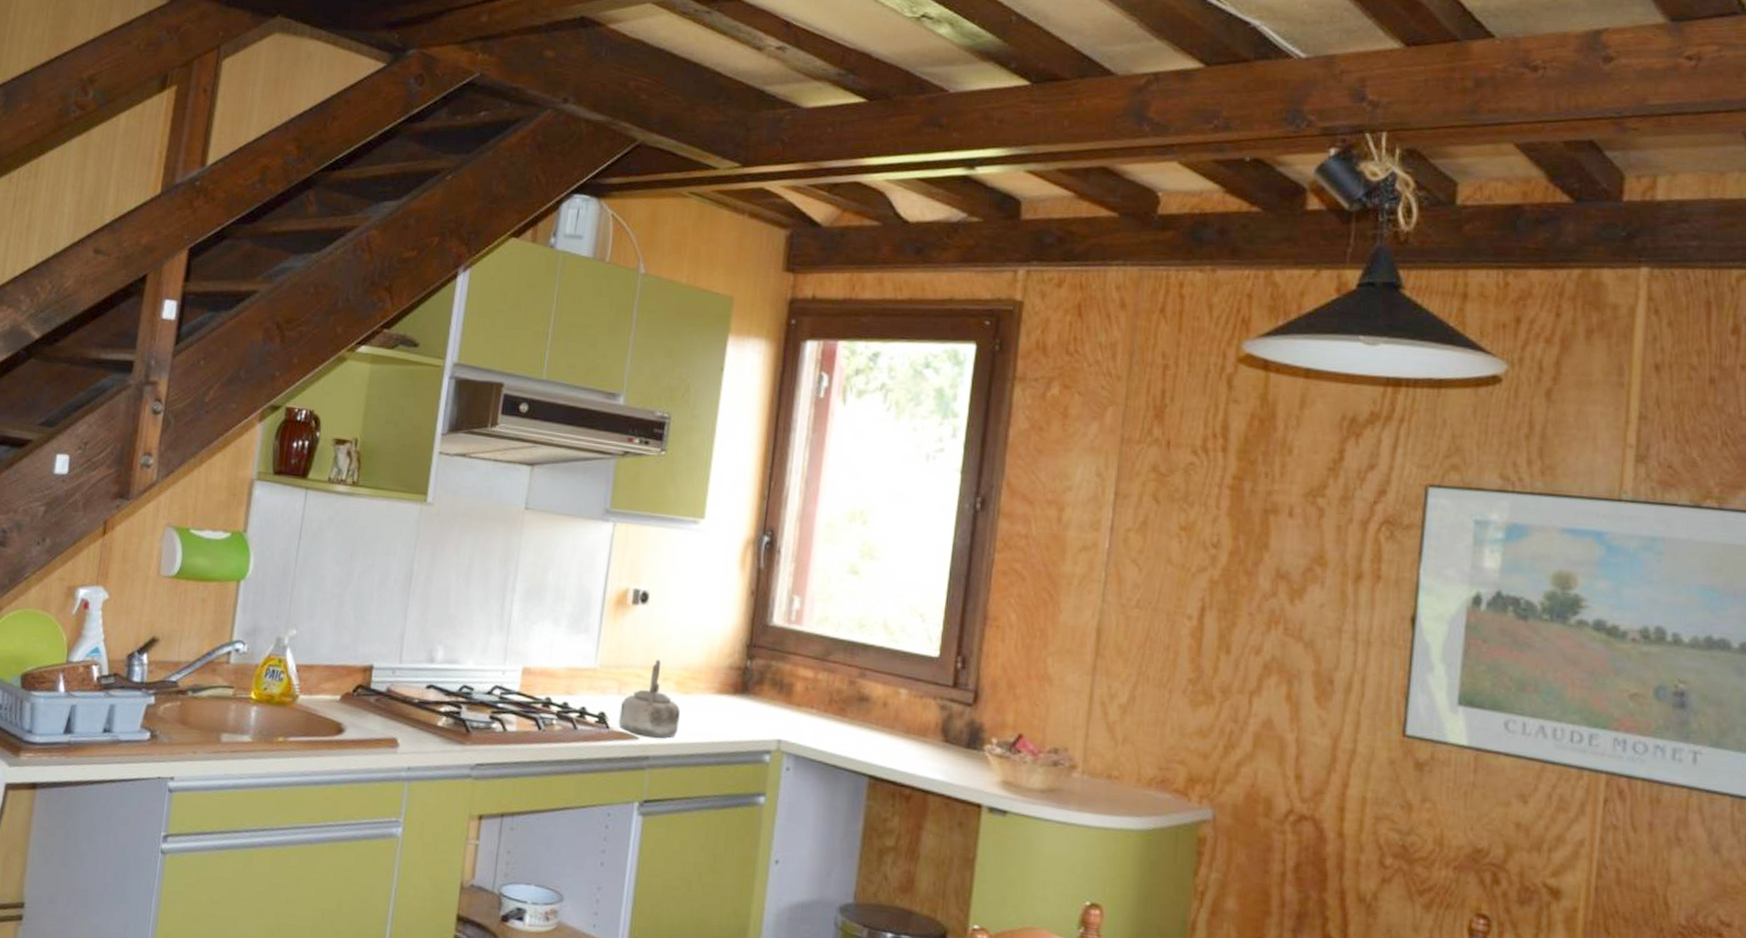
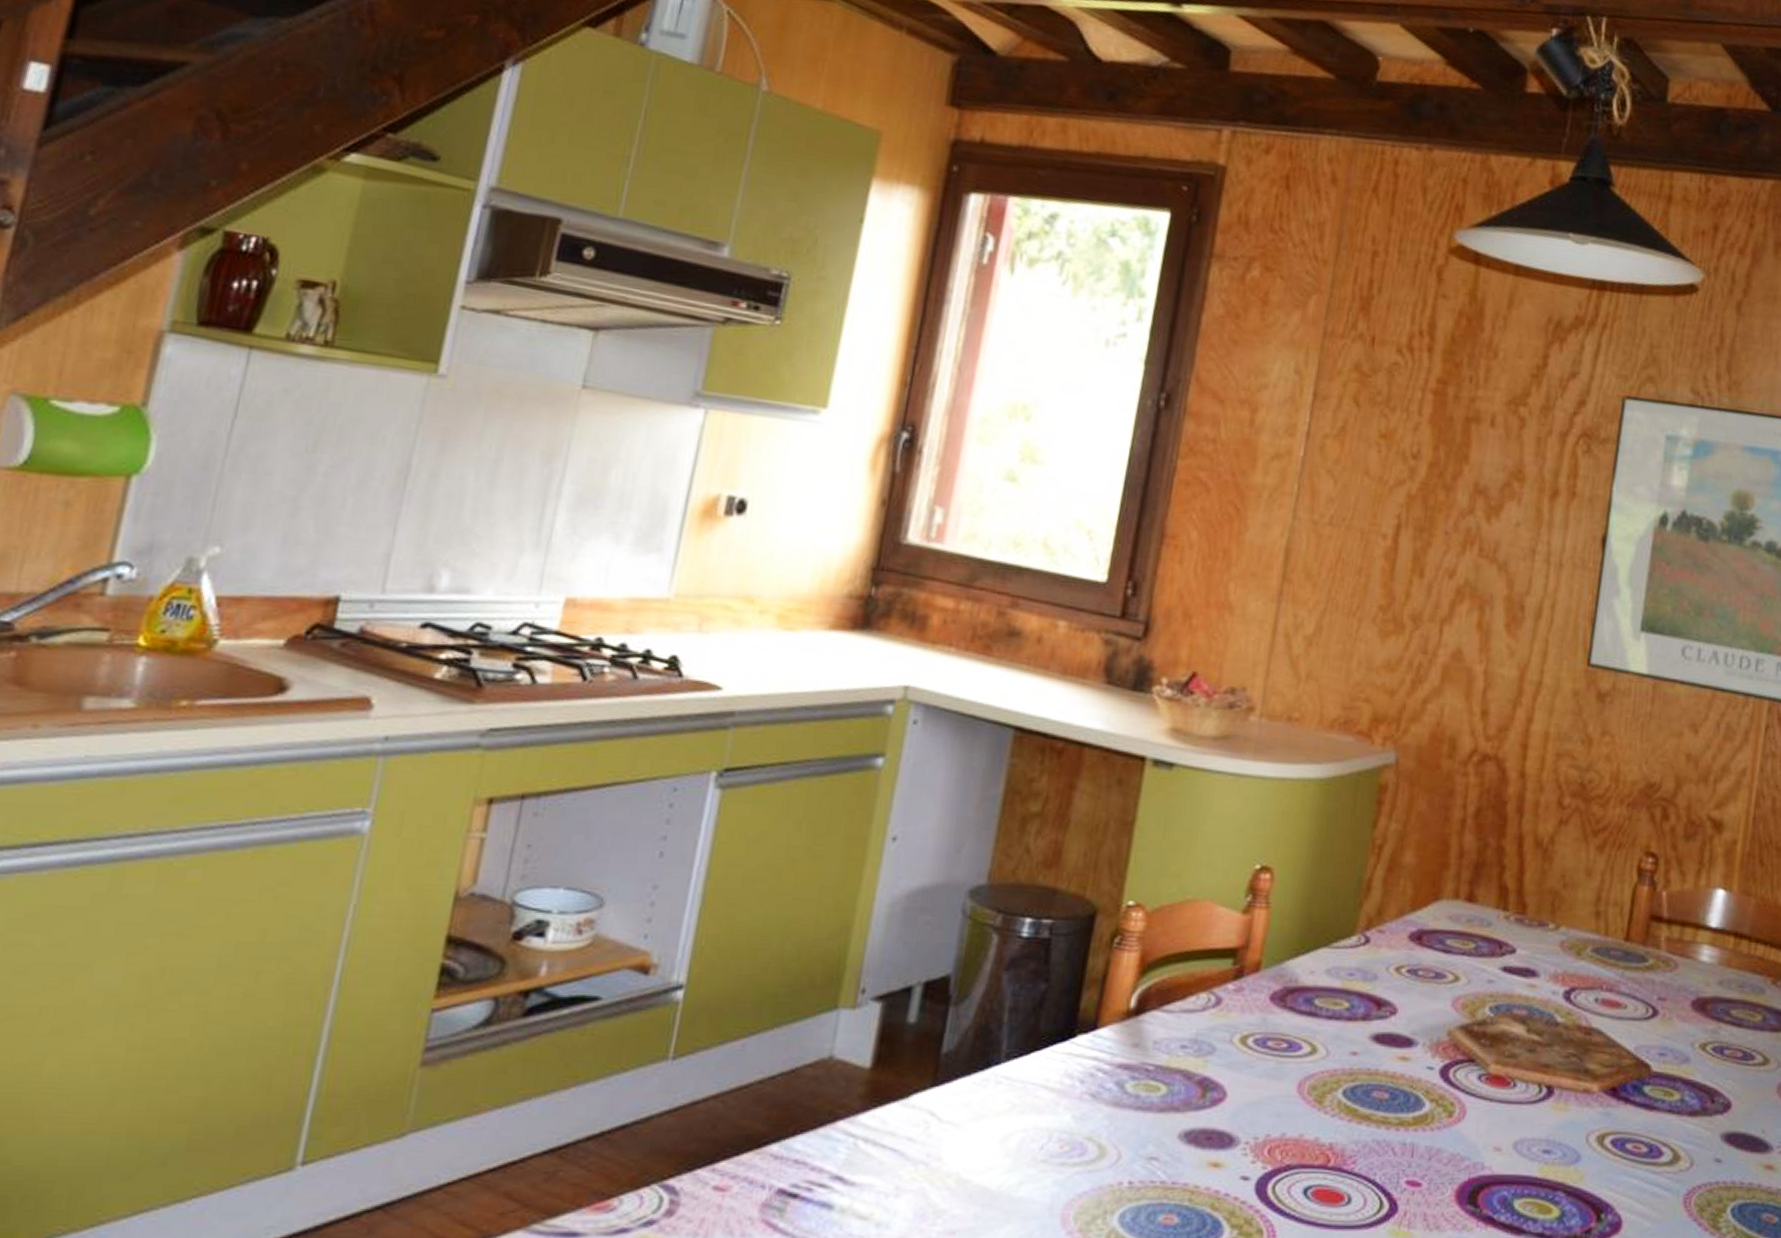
kettle: present [619,659,681,739] -> none [696,587,781,689]

